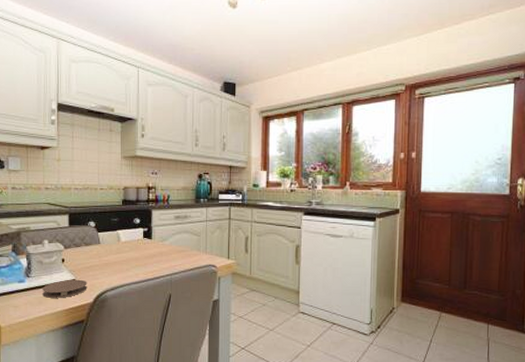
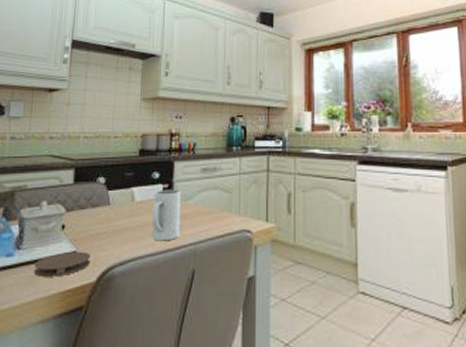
mug: none [135,232,158,273] -> present [152,189,181,241]

